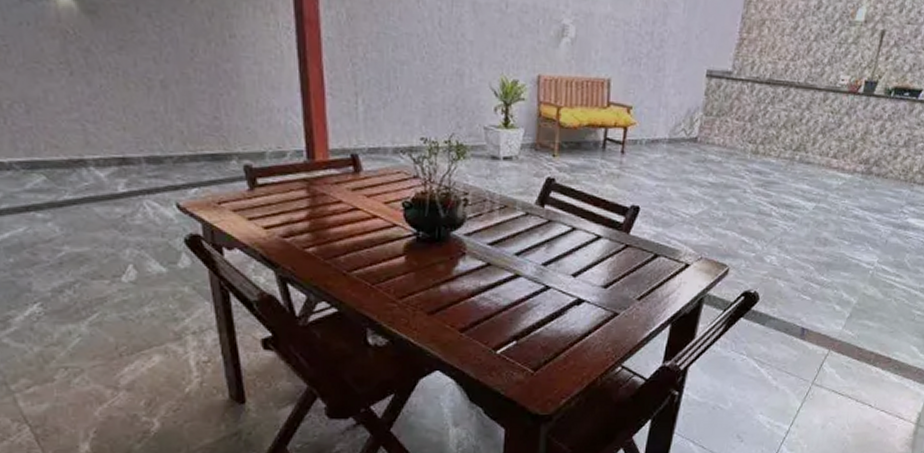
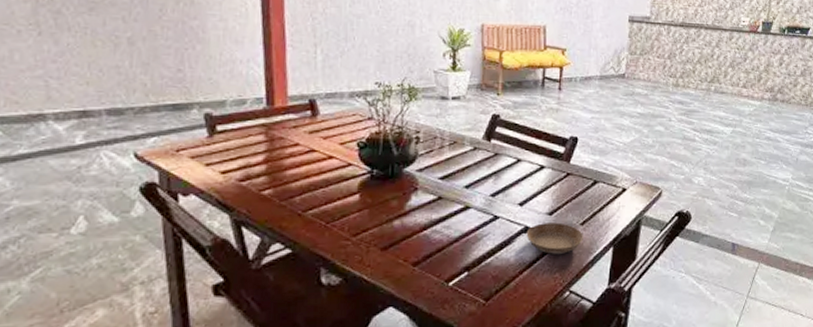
saucer: none [578,296,640,328] -> present [526,222,583,254]

